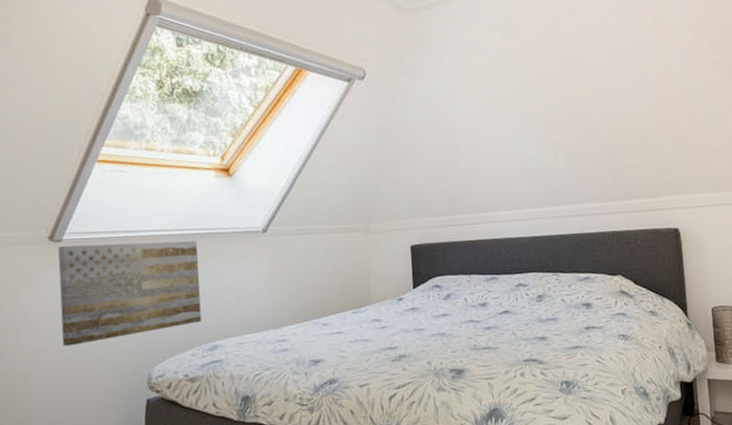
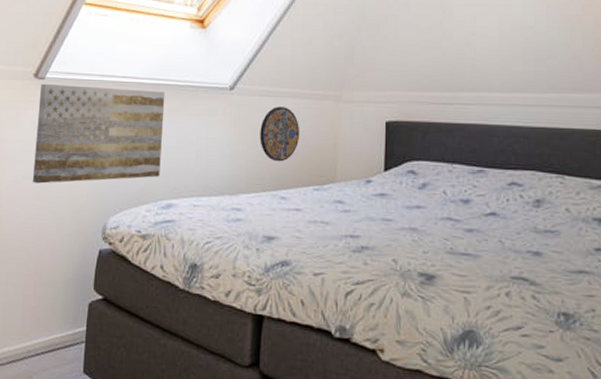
manhole cover: none [296,242,335,293] -> present [260,106,300,162]

